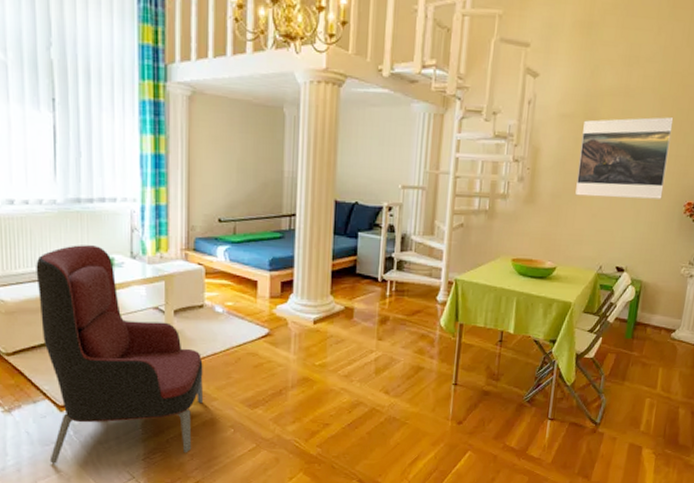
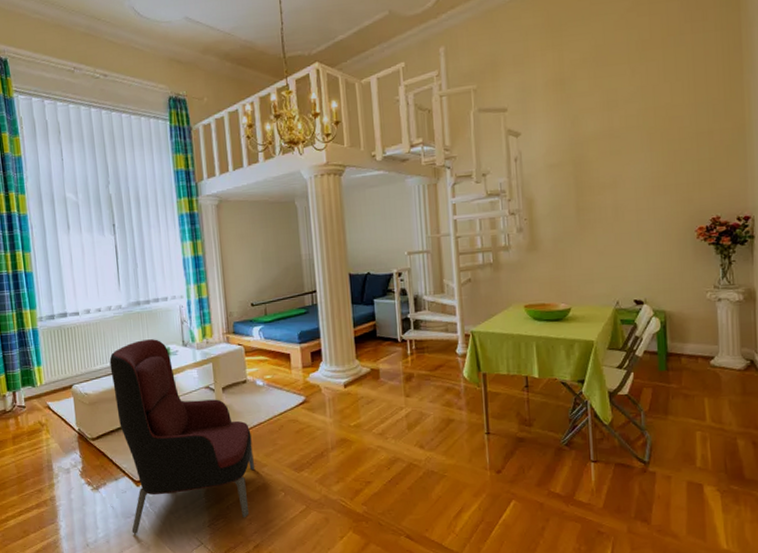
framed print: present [575,117,674,199] -> none [573,149,670,237]

